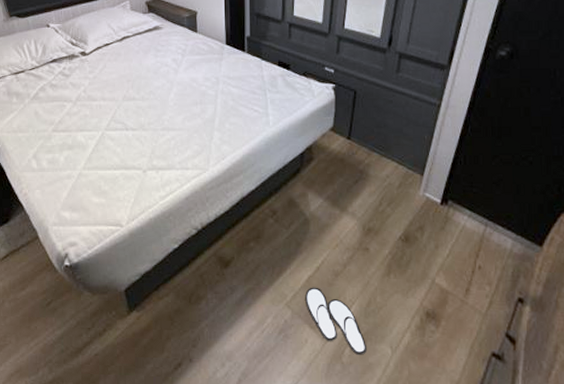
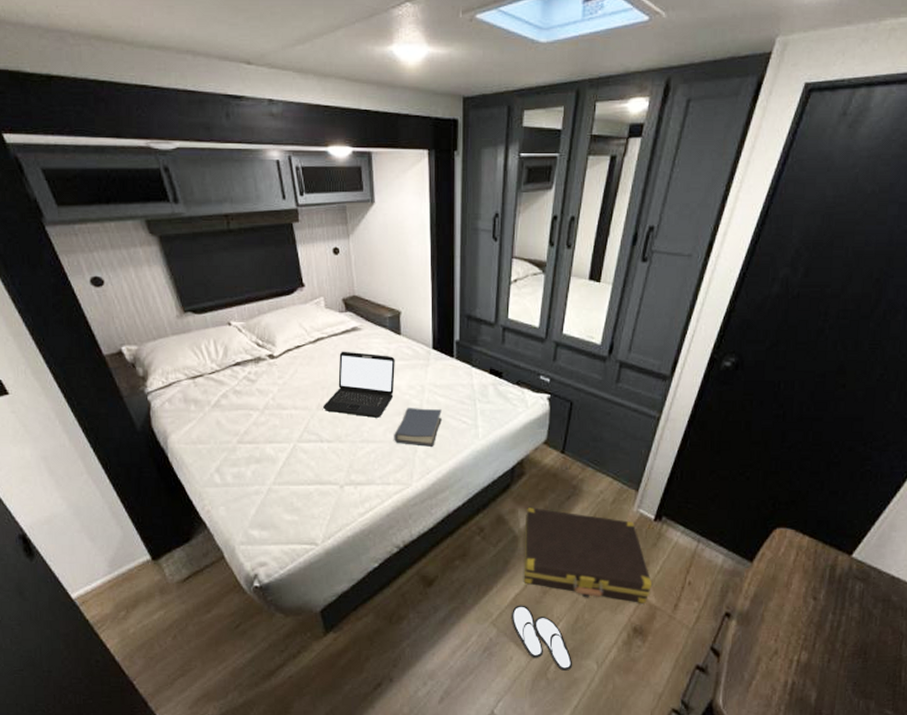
laptop: none [127,47,192,107] -> present [322,351,395,418]
hardback book: none [192,97,235,134] -> present [394,407,442,447]
suitcase: none [315,191,442,287] -> present [523,507,652,603]

